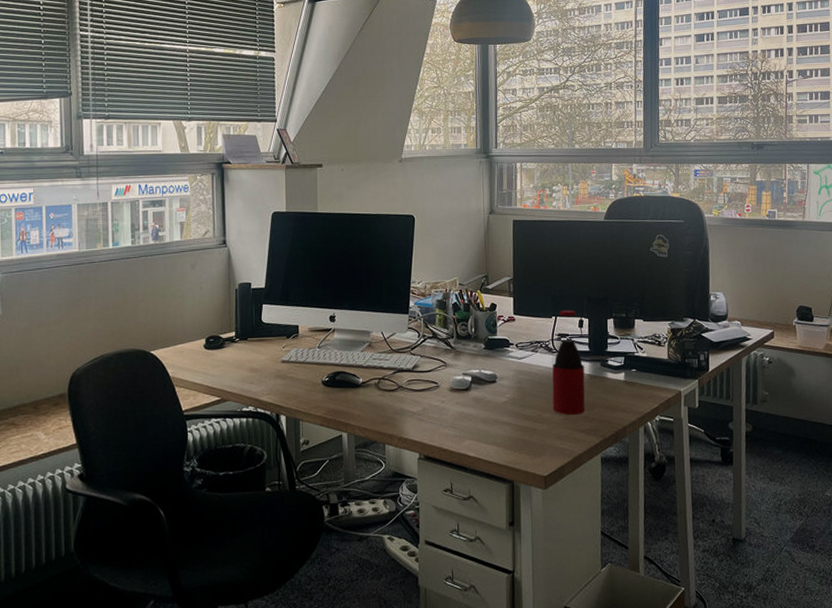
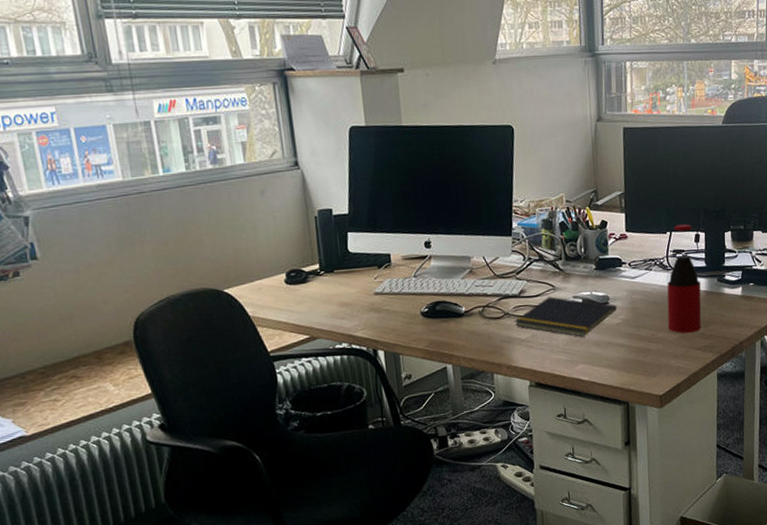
notepad: none [407,372,504,413] -> present [514,296,617,337]

